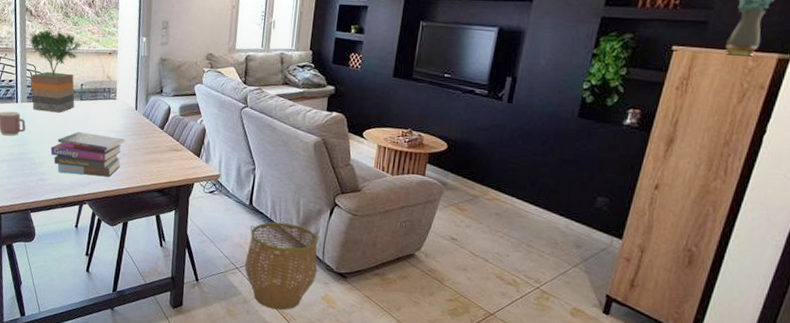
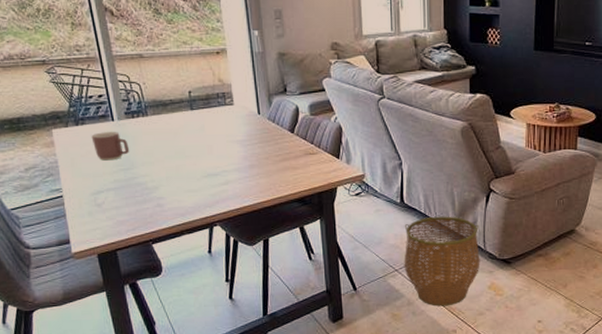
potted tree: present [29,30,82,113] -> none [115,31,185,128]
books: present [50,132,125,177] -> none [164,146,251,194]

